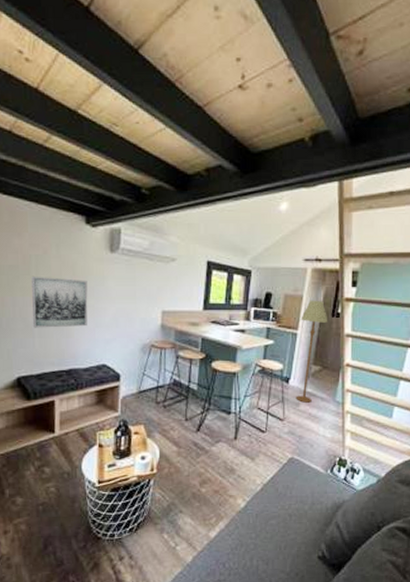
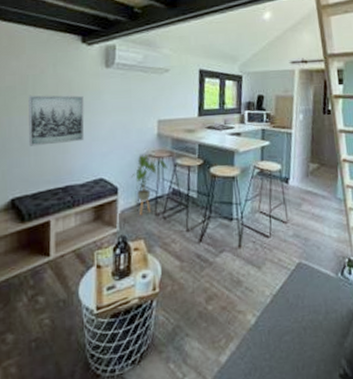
house plant: none [134,345,170,403] -> present [131,155,167,216]
floor lamp: present [296,300,328,403] -> none [293,99,321,203]

